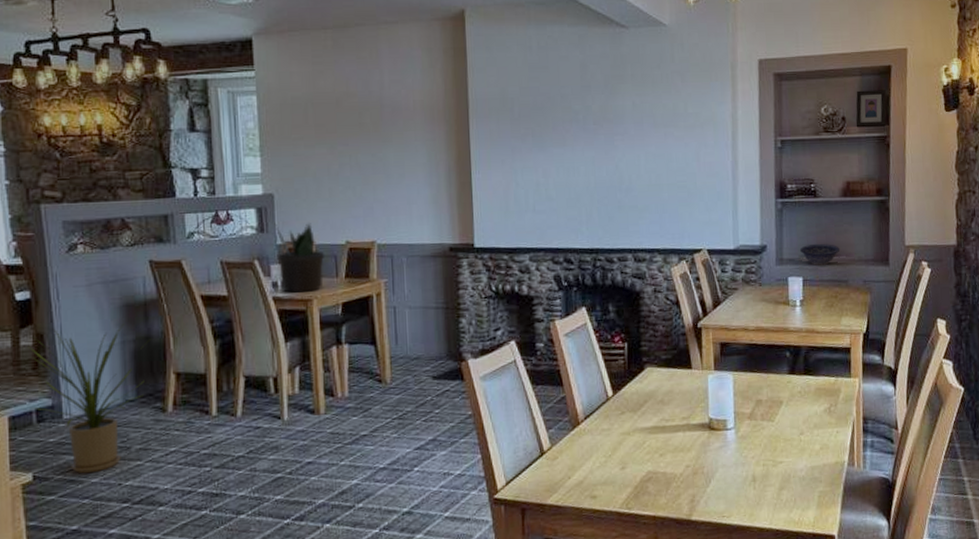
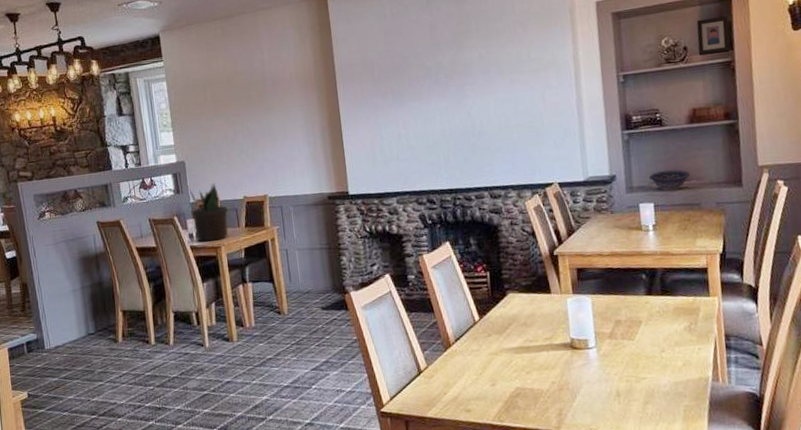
house plant: present [17,324,145,474] -> none [12,273,100,392]

